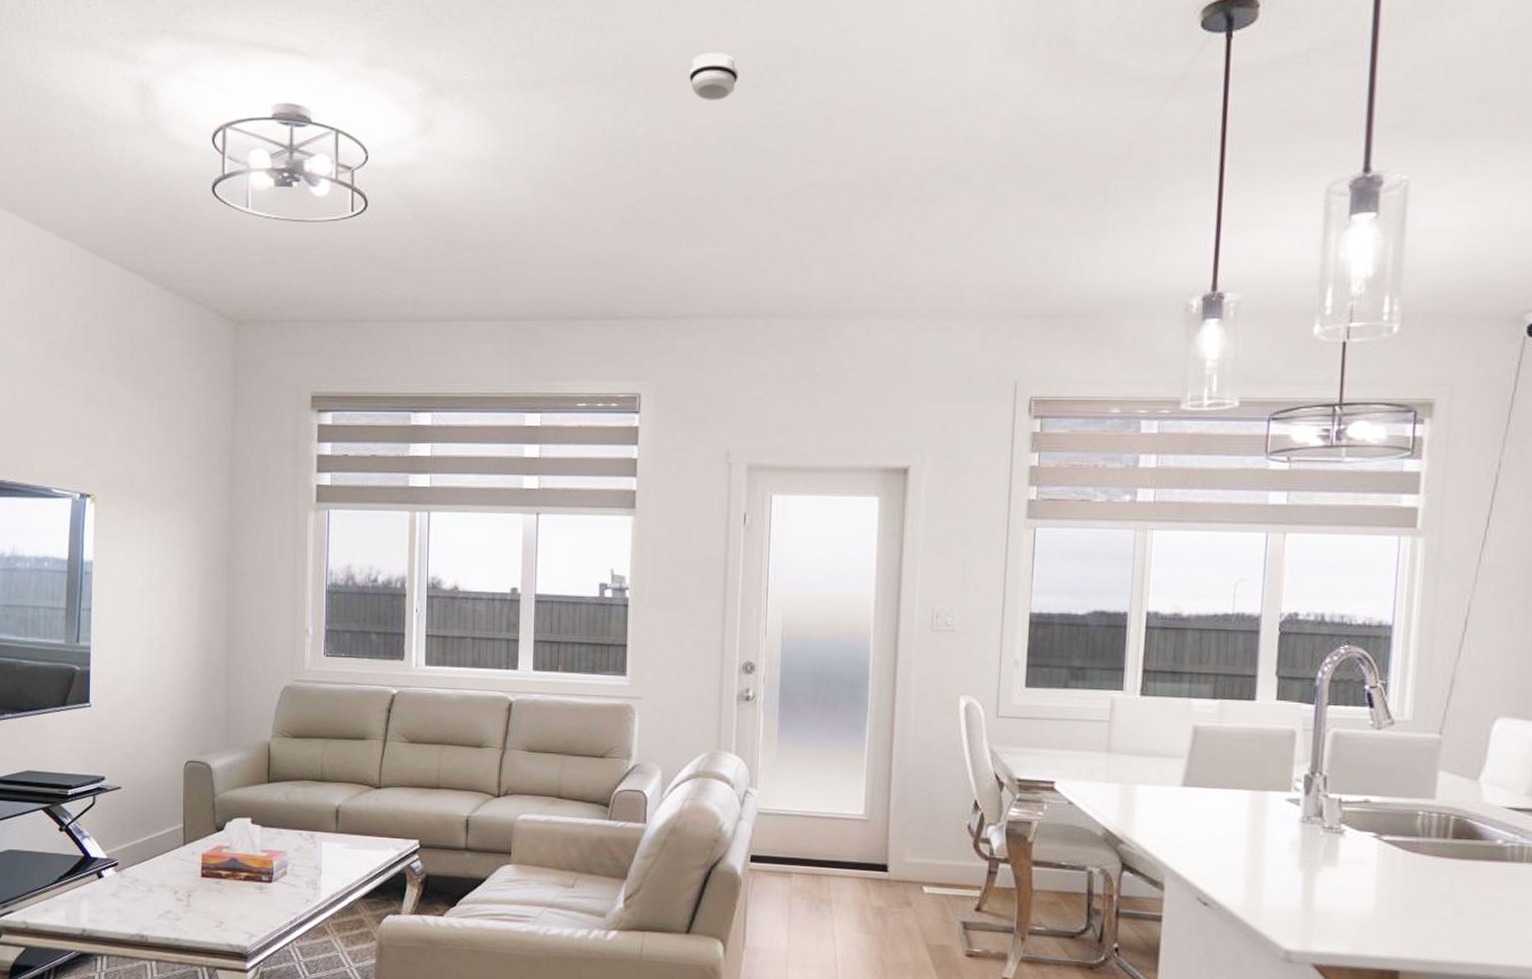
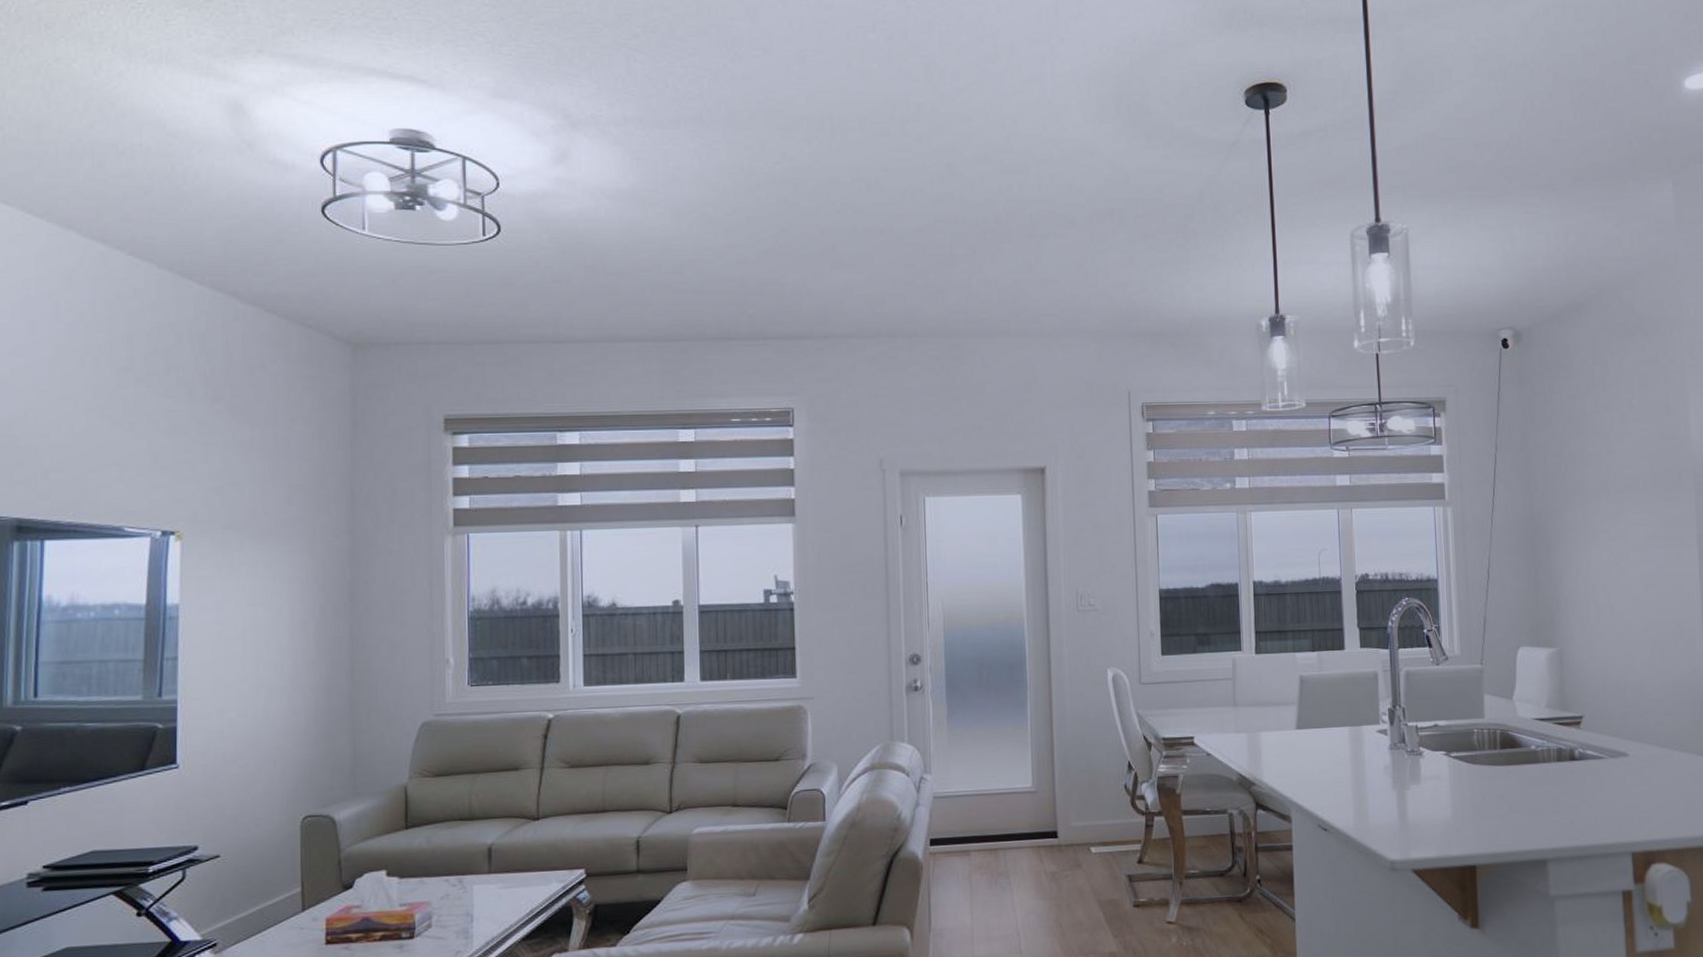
smoke detector: present [689,52,739,100] -> none [821,102,867,144]

